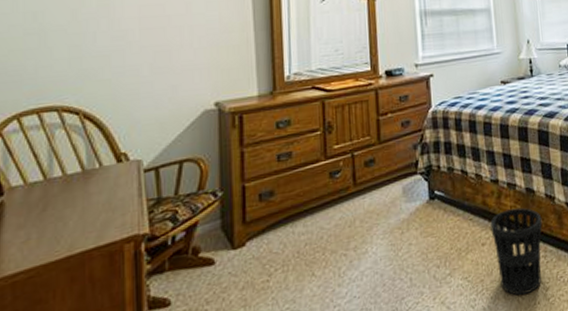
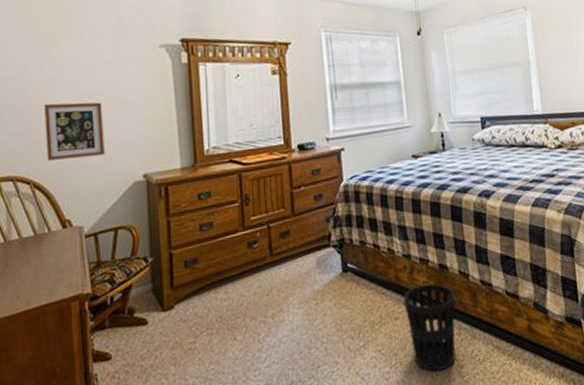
picture frame: none [100,25,171,88] -> present [44,102,105,161]

